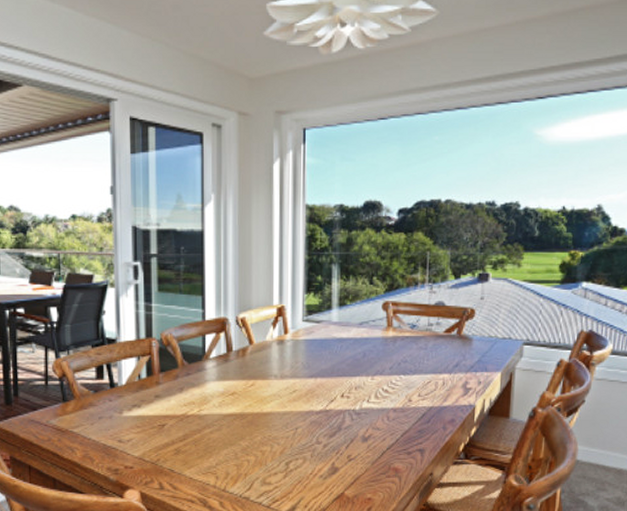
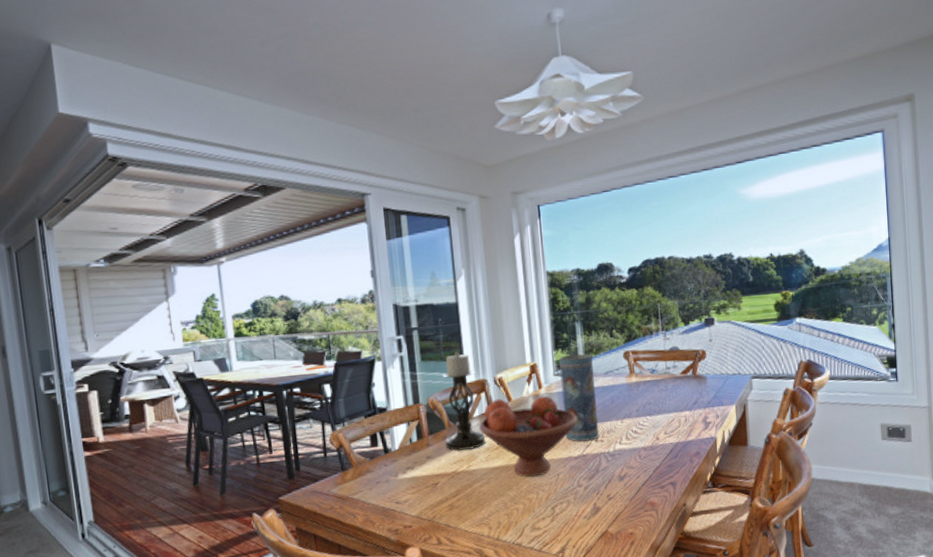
candle holder: none [176,285,221,393] -> present [442,351,486,451]
fruit bowl: none [215,341,324,428] -> present [479,395,578,478]
vase: none [309,299,347,396] -> present [558,354,600,442]

